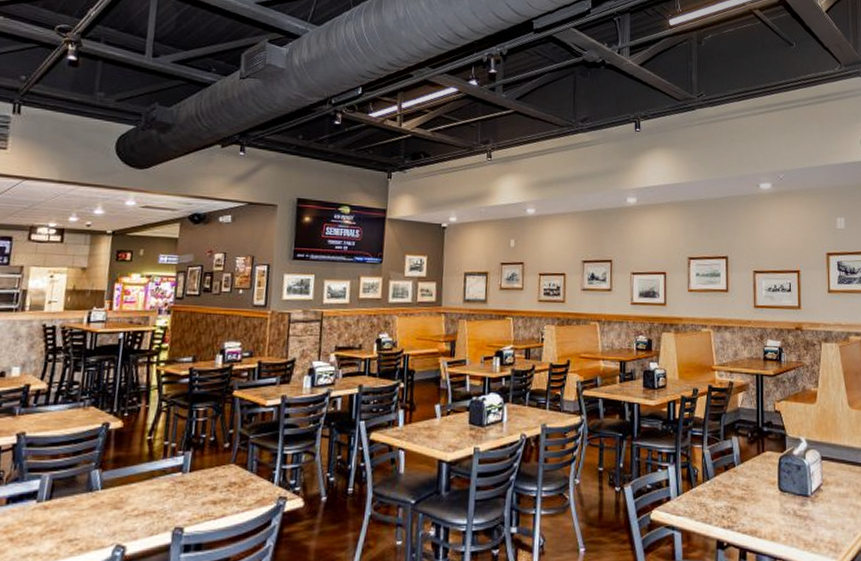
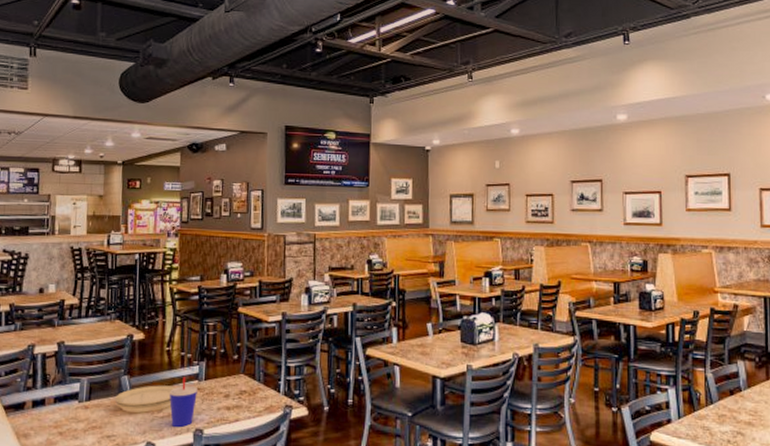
plate: none [81,479,156,511] -> present [114,385,177,413]
beverage cup: none [146,469,181,527] -> present [169,377,197,428]

